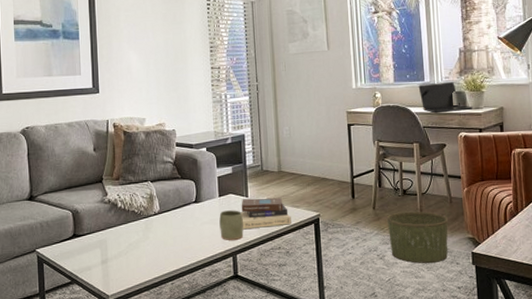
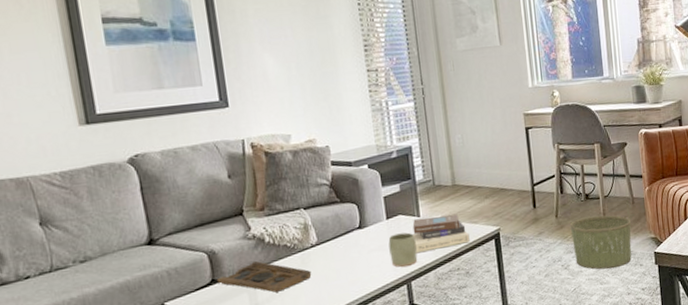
decorative tray: none [77,223,153,251] -> present [216,261,312,293]
laptop: present [418,82,472,113] -> none [597,76,651,111]

